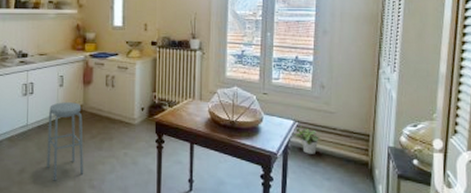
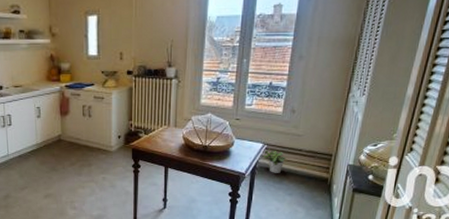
stool: present [47,102,84,181] -> none [28,132,66,204]

